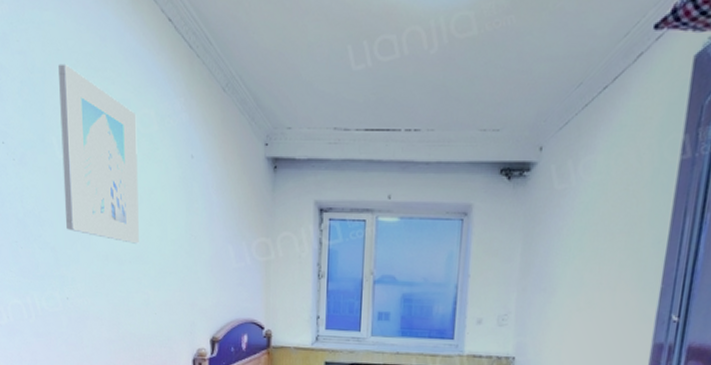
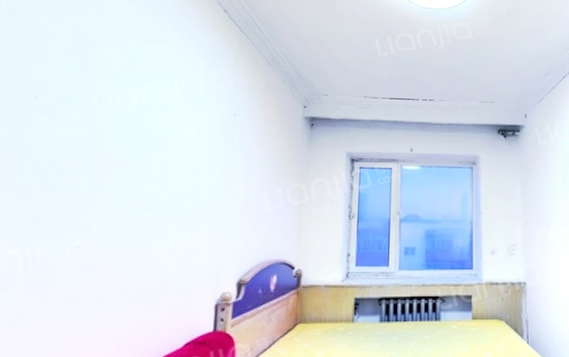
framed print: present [58,63,139,244] -> none [91,36,184,191]

